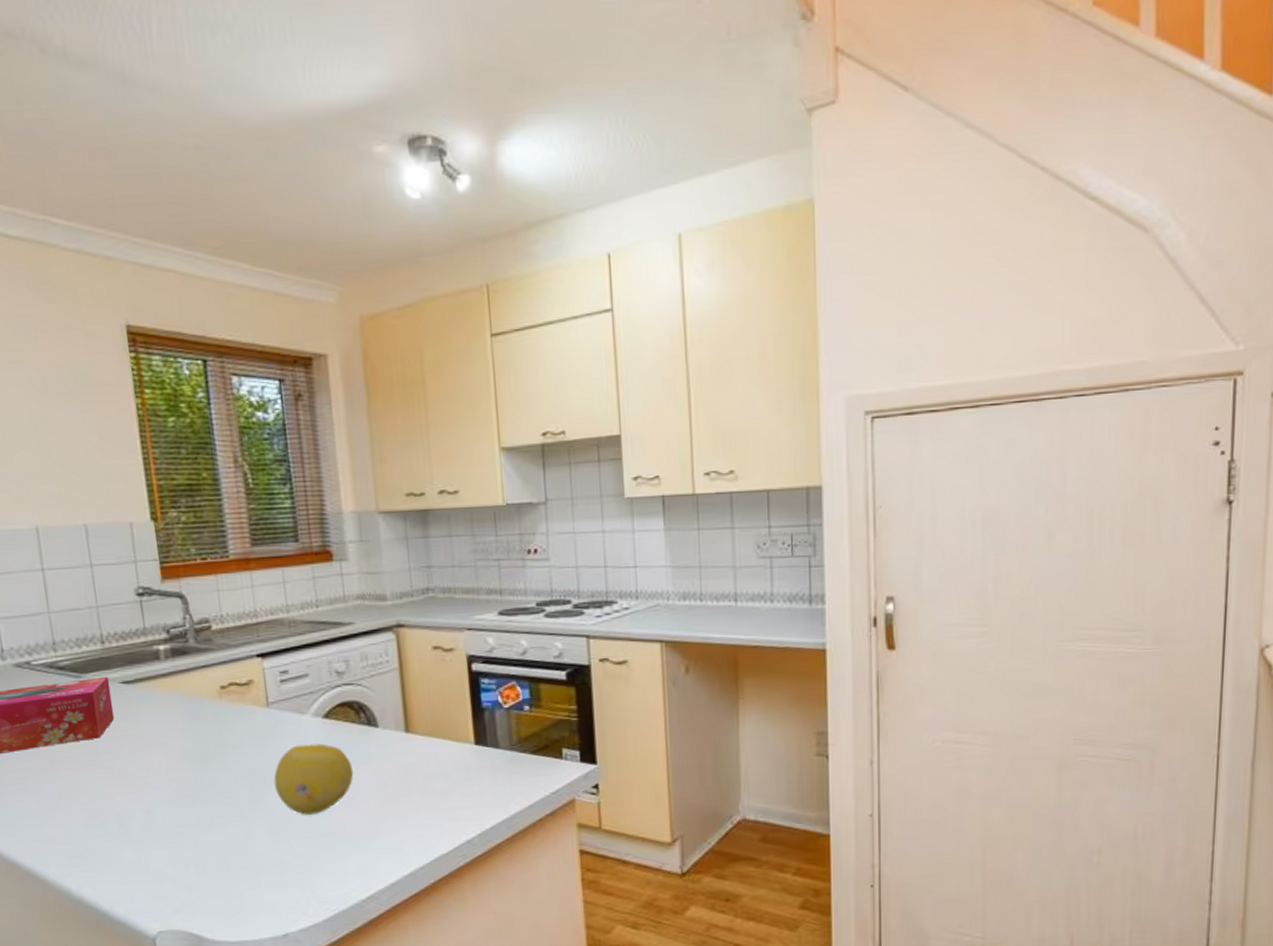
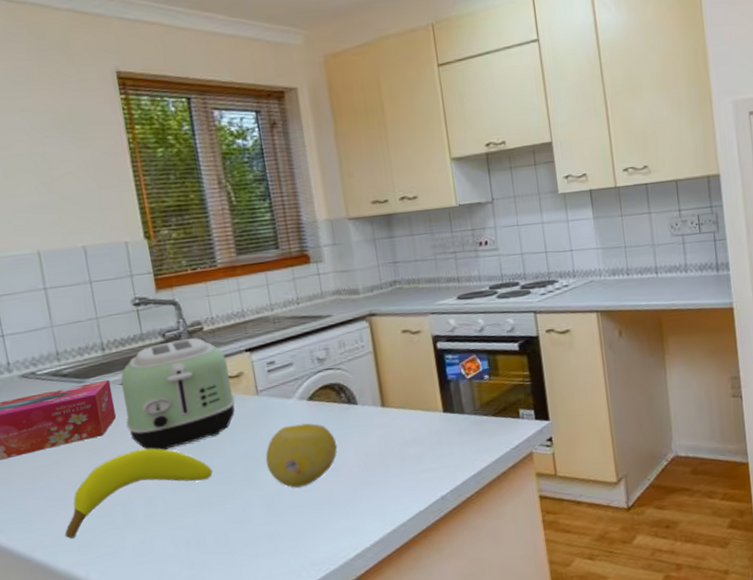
banana: none [56,756,216,848] -> present [64,448,213,539]
toaster: none [120,637,244,761] -> present [121,338,236,451]

